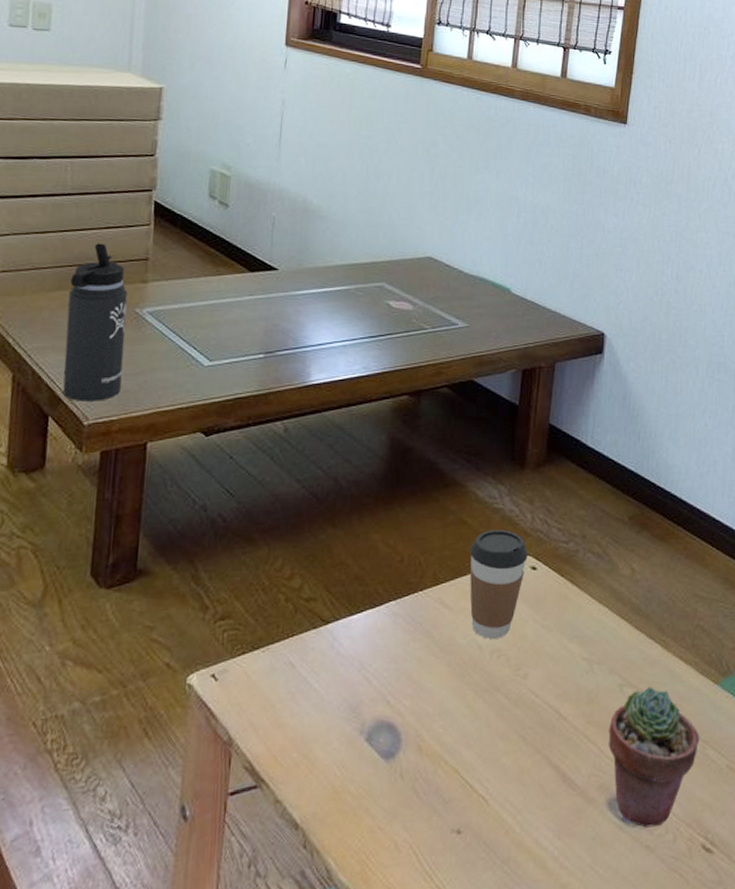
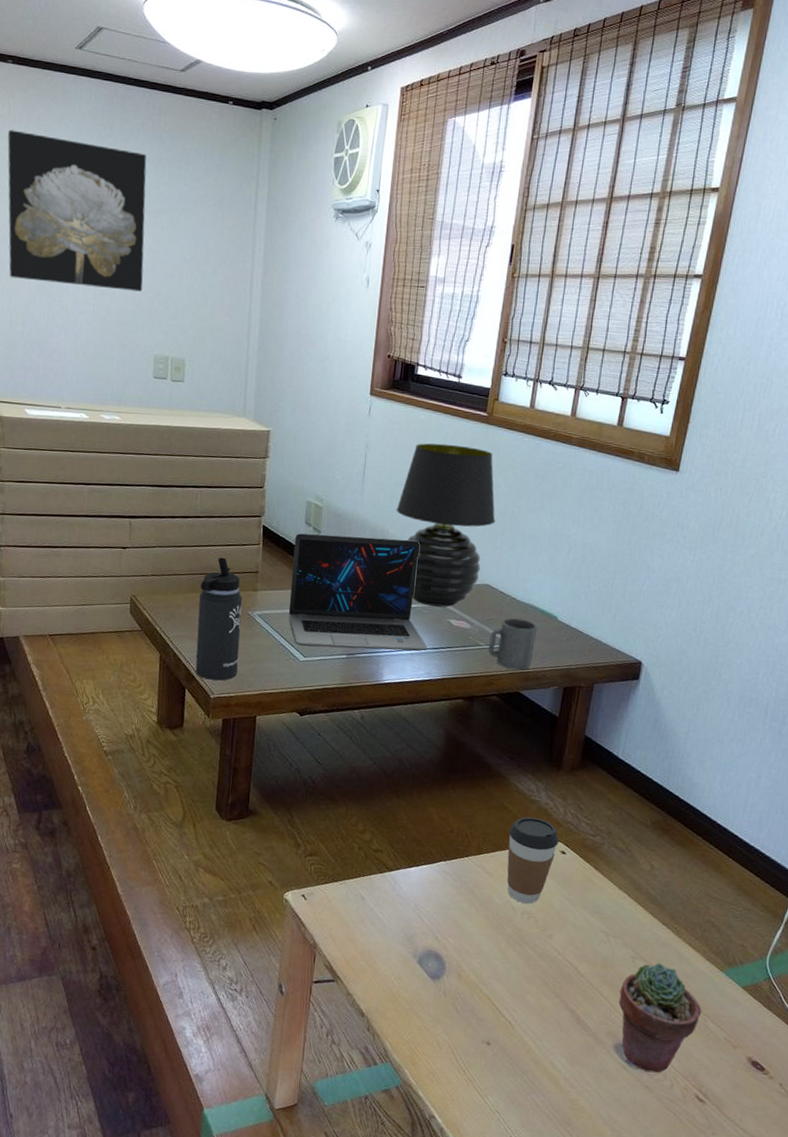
laptop: none [189,208,364,347] -> present [288,533,428,651]
table lamp: none [320,99,436,287] -> present [396,443,496,607]
mug: none [435,294,488,354] -> present [488,618,537,670]

